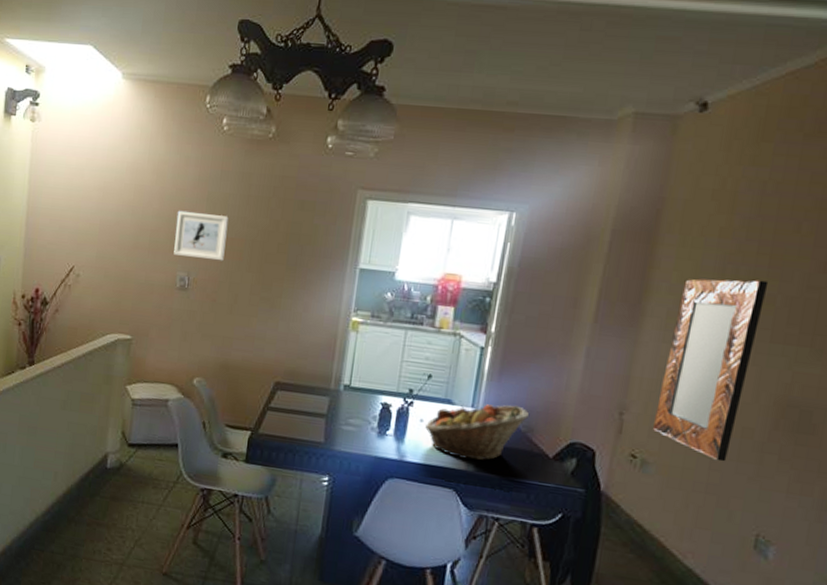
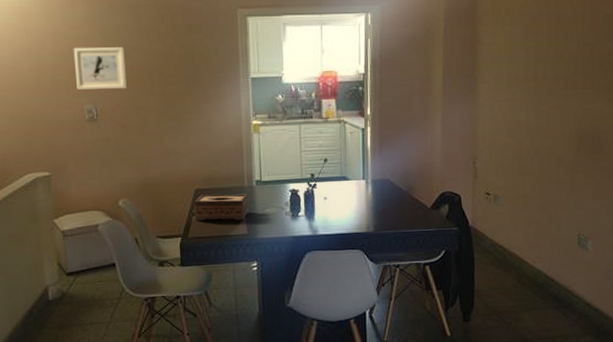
tissue box: none [269,389,332,427] -> present [194,194,249,221]
fruit basket: present [425,404,529,461] -> none [329,171,407,223]
home mirror: present [653,278,769,462] -> none [498,43,558,185]

